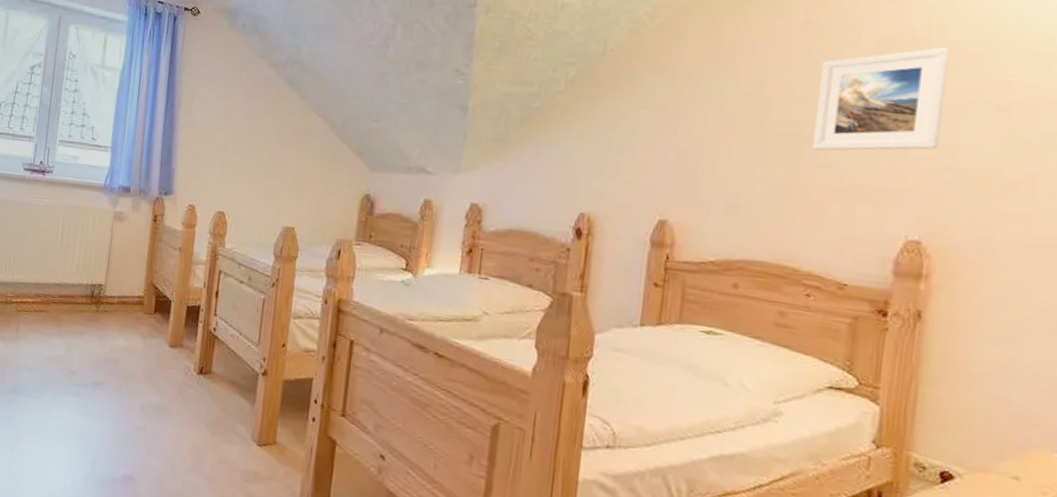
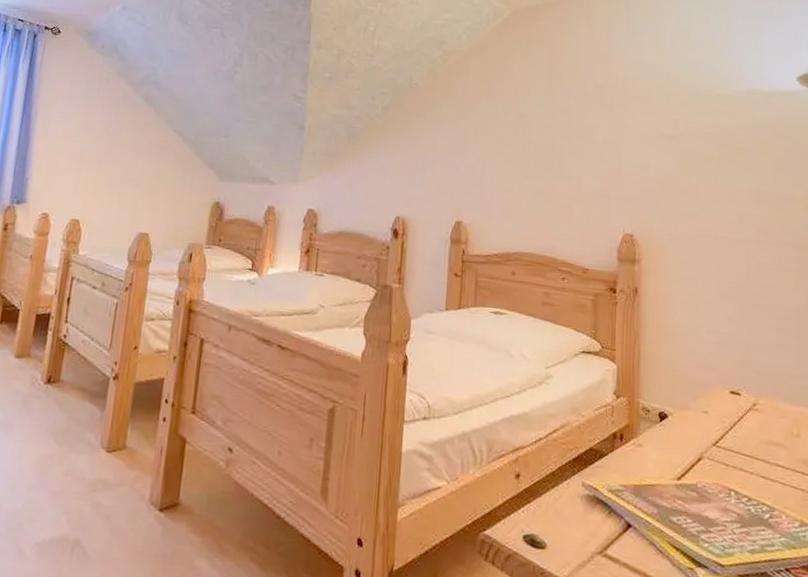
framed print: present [813,47,950,151] -> none [560,93,640,167]

